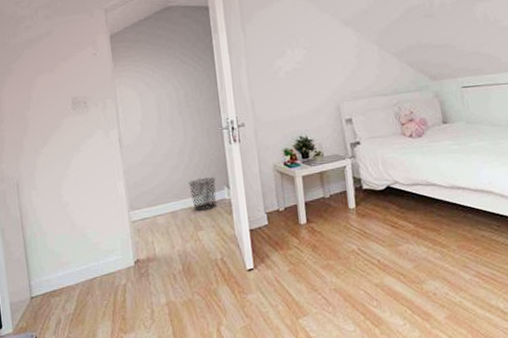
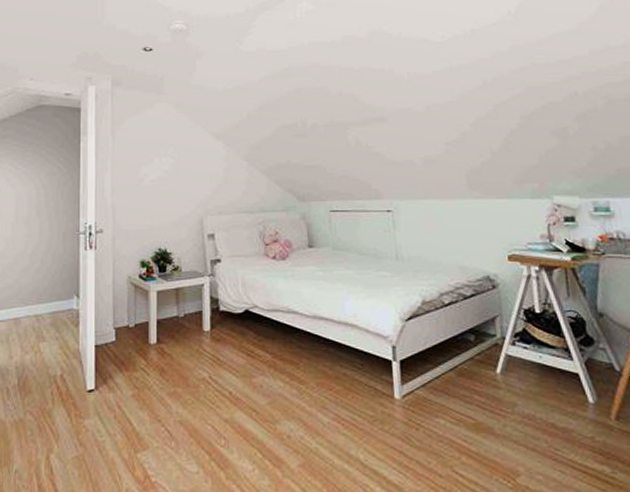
waste bin: present [189,177,217,211] -> none [37,284,66,320]

